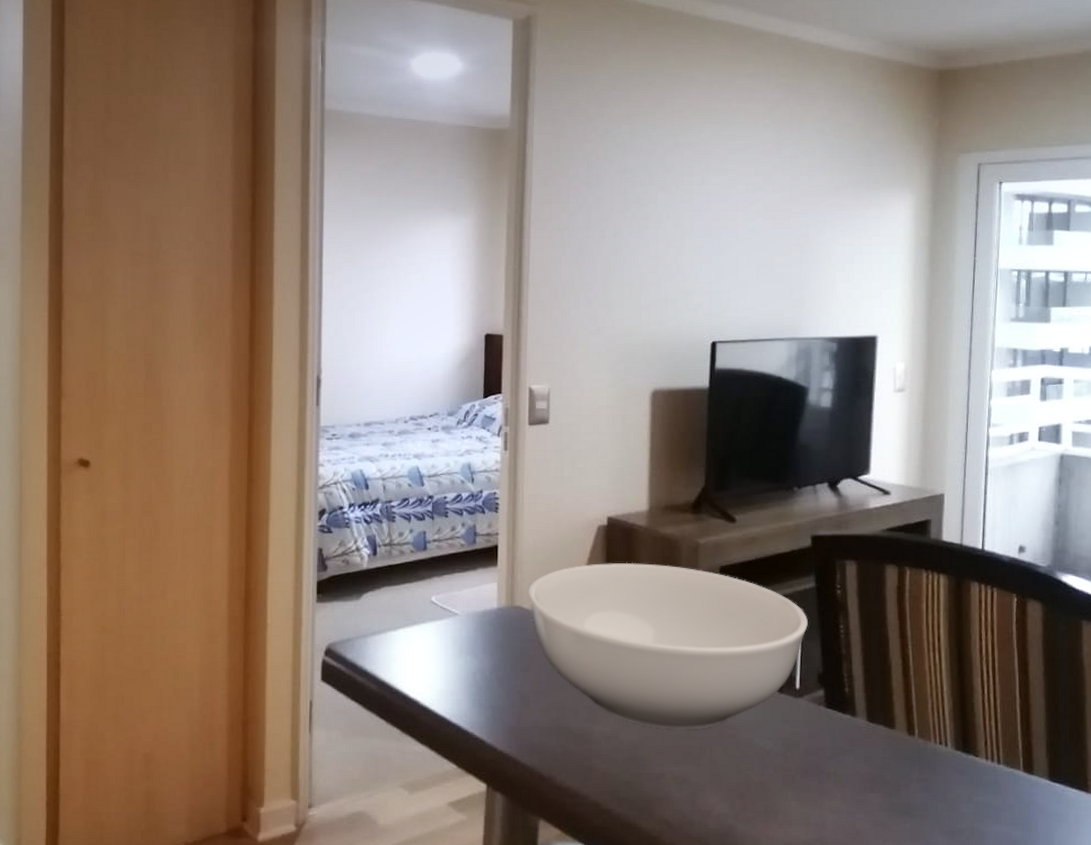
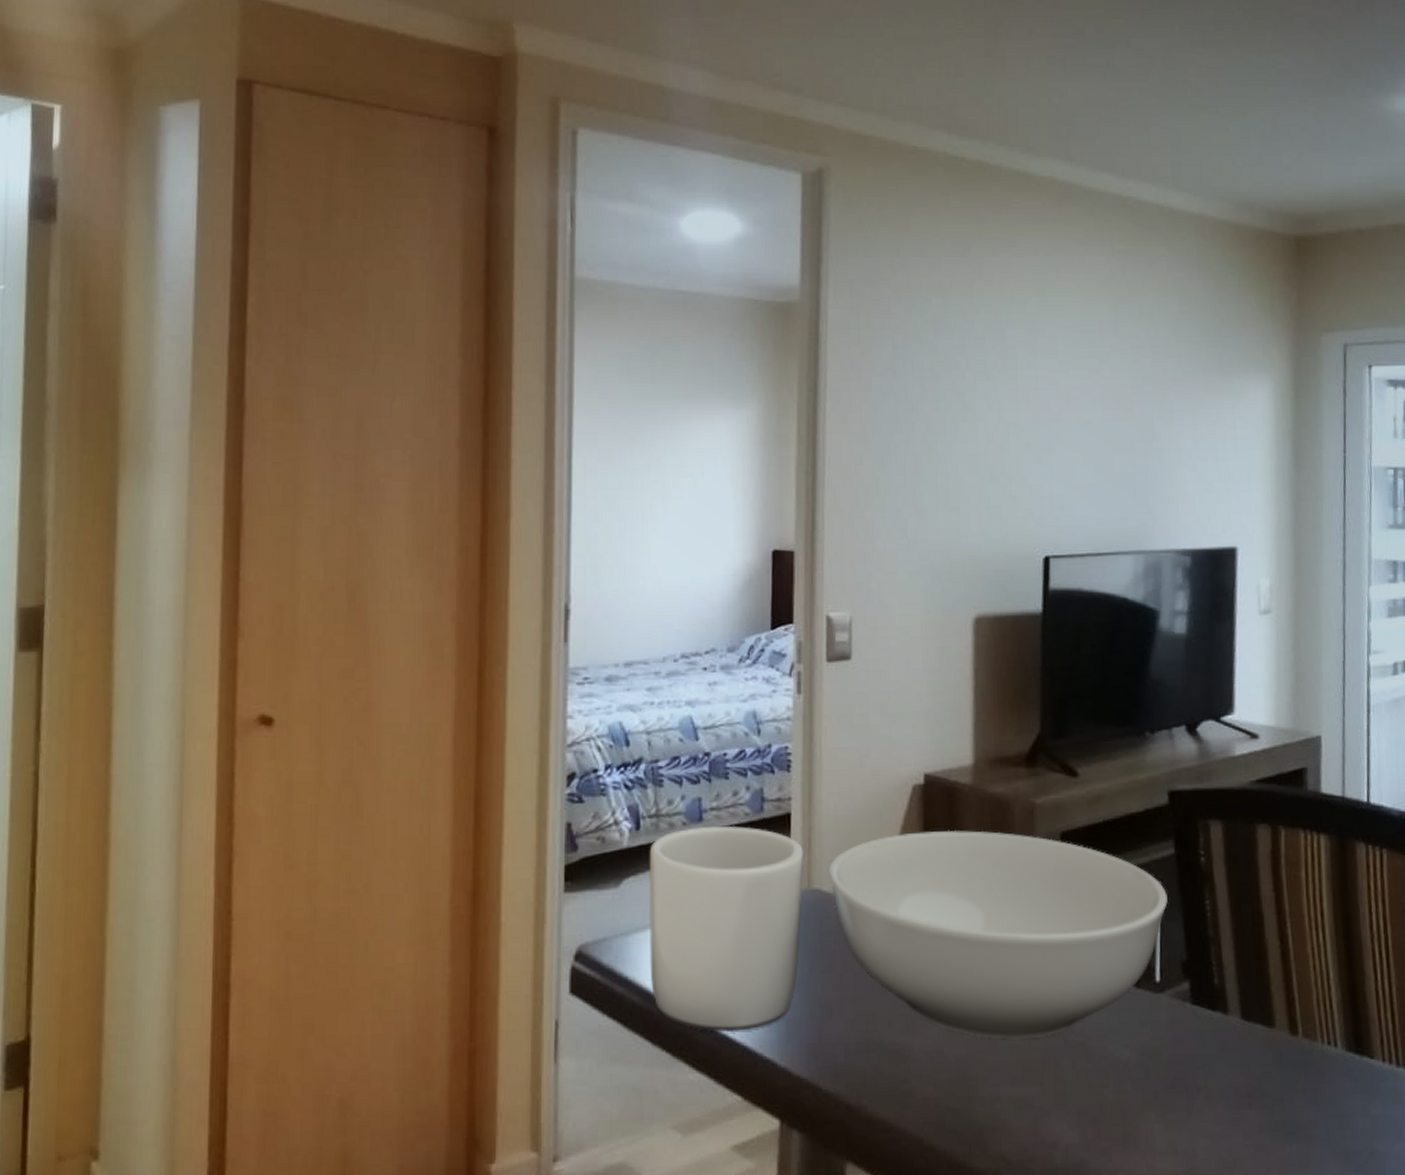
mug: none [384,554,508,716] -> present [649,826,803,1033]

